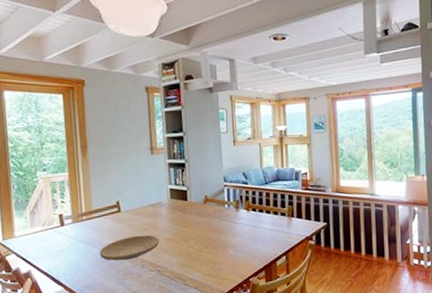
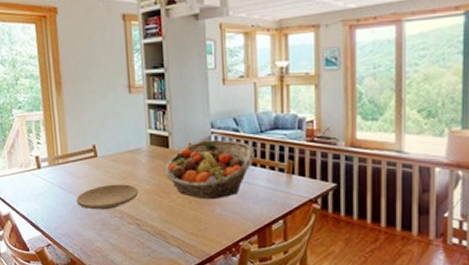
fruit basket: none [183,191,261,244] -> present [164,140,255,200]

